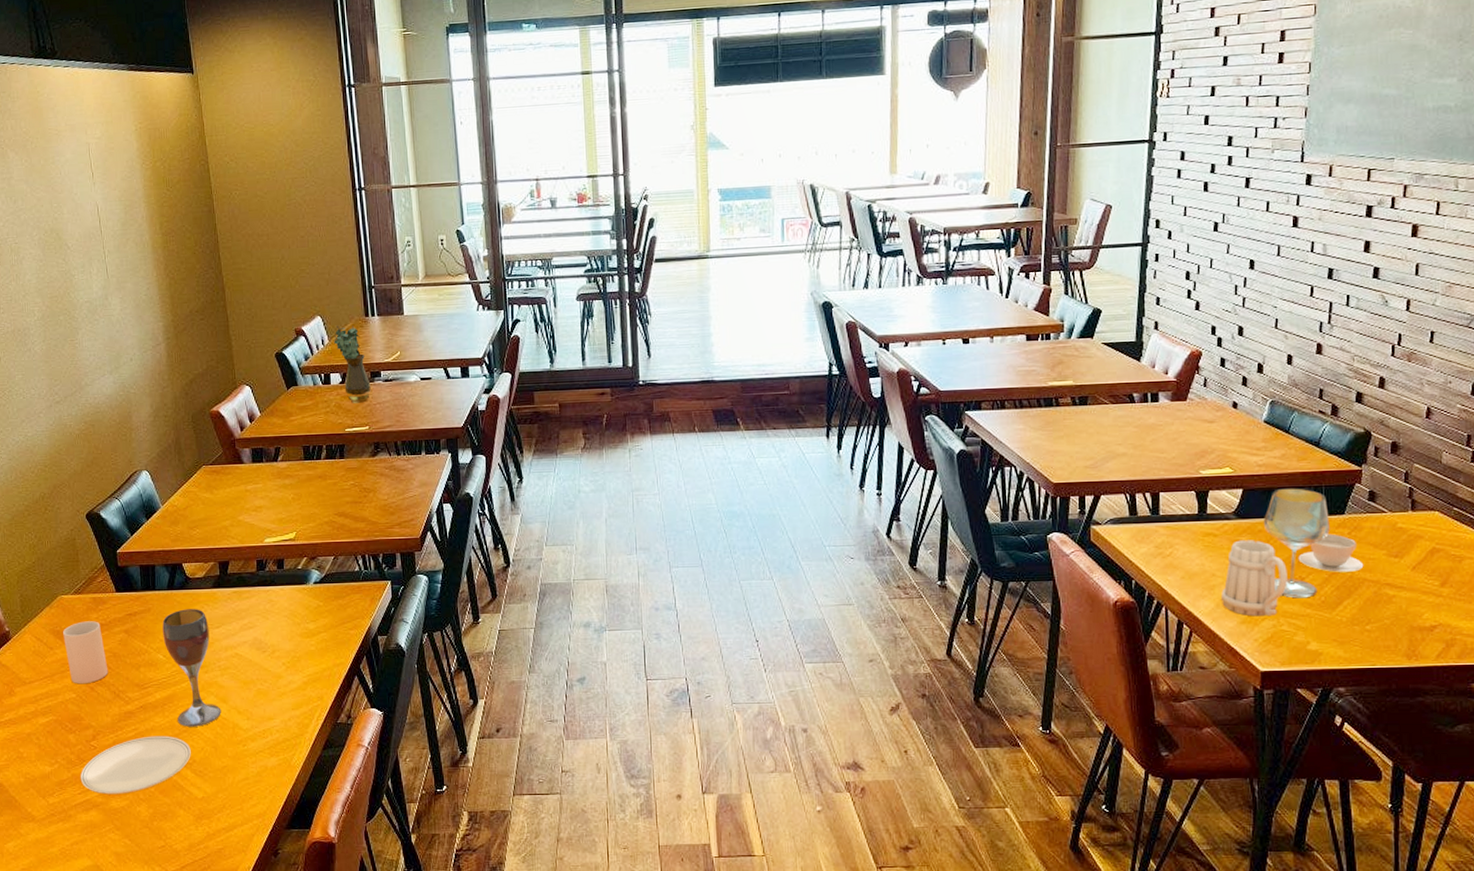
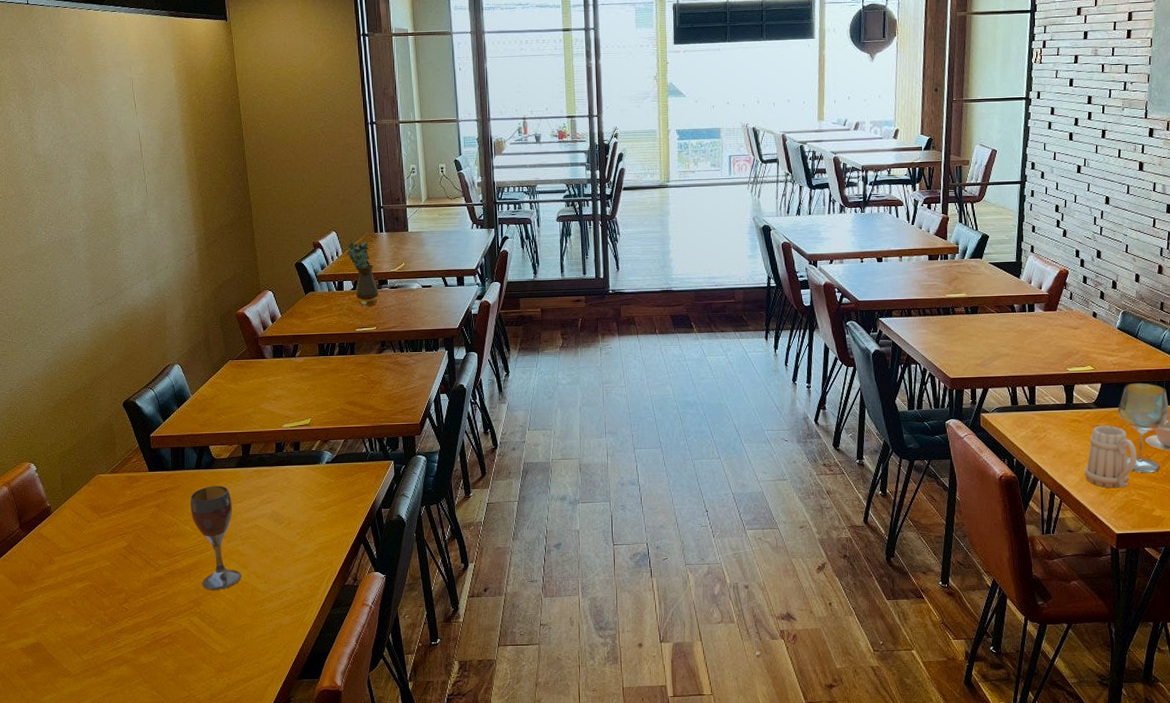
cup: present [63,621,109,684] -> none [100,497,140,553]
plate: present [81,736,191,795] -> none [113,598,214,651]

